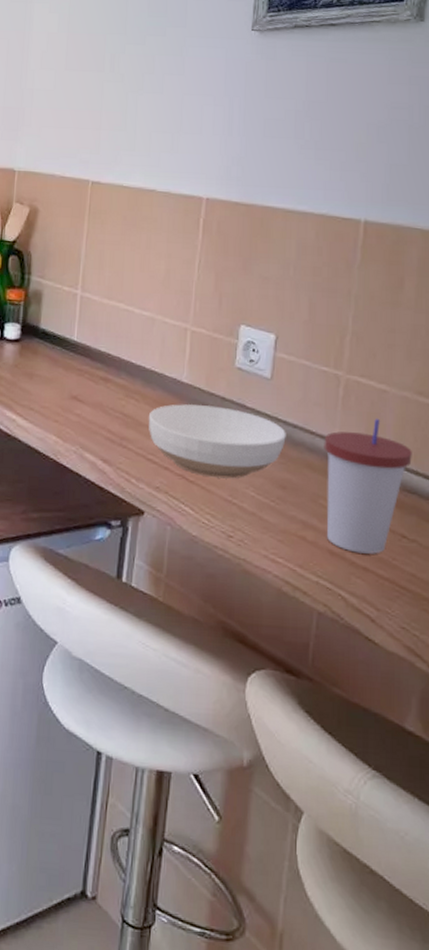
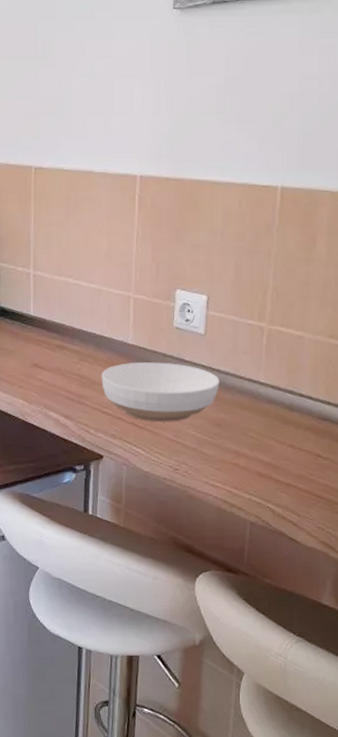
cup: present [324,418,412,554] -> none [251,360,325,473]

